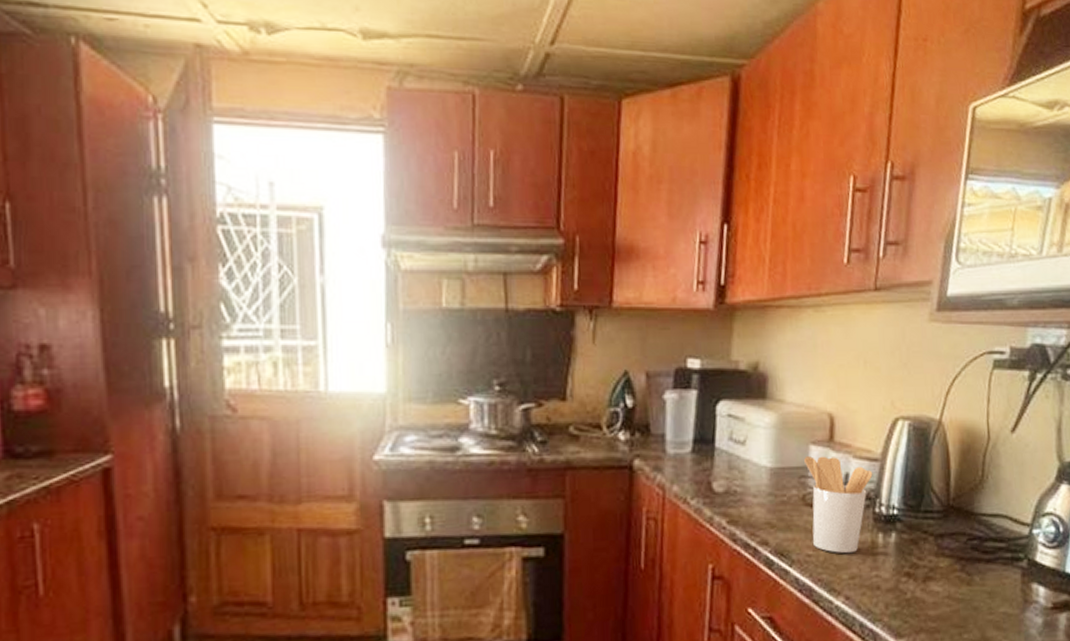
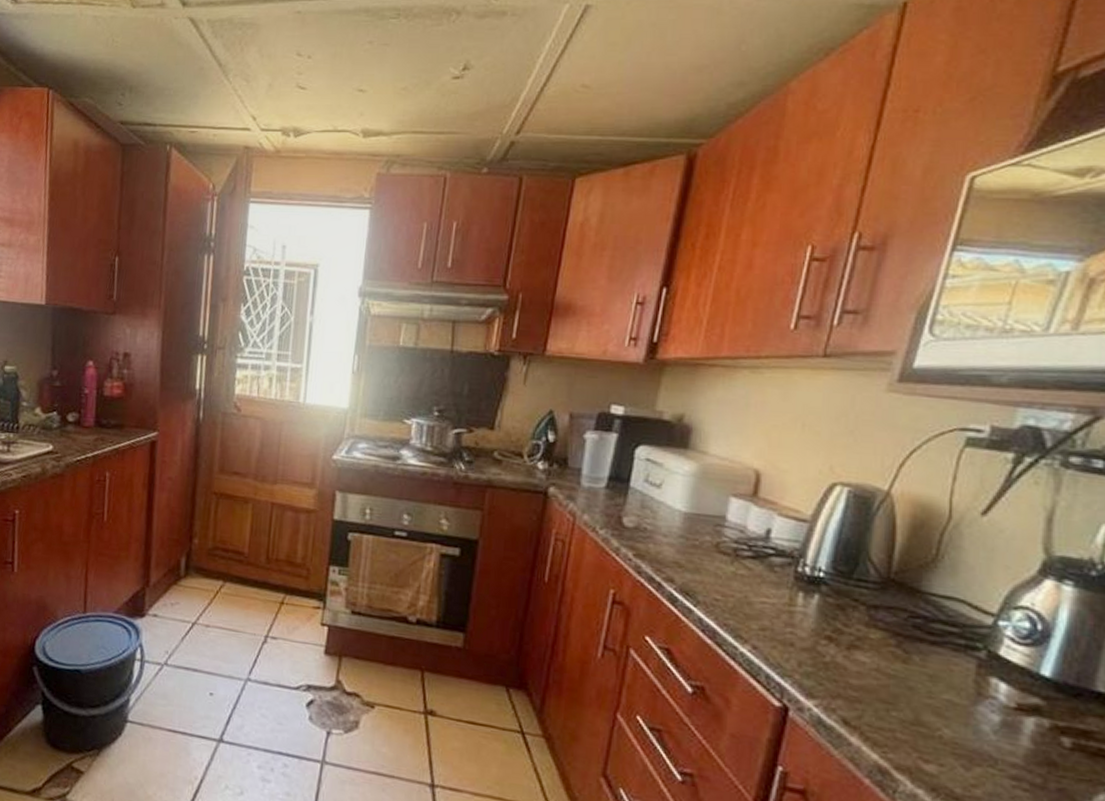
utensil holder: present [804,456,873,554] -> none [721,507,799,606]

